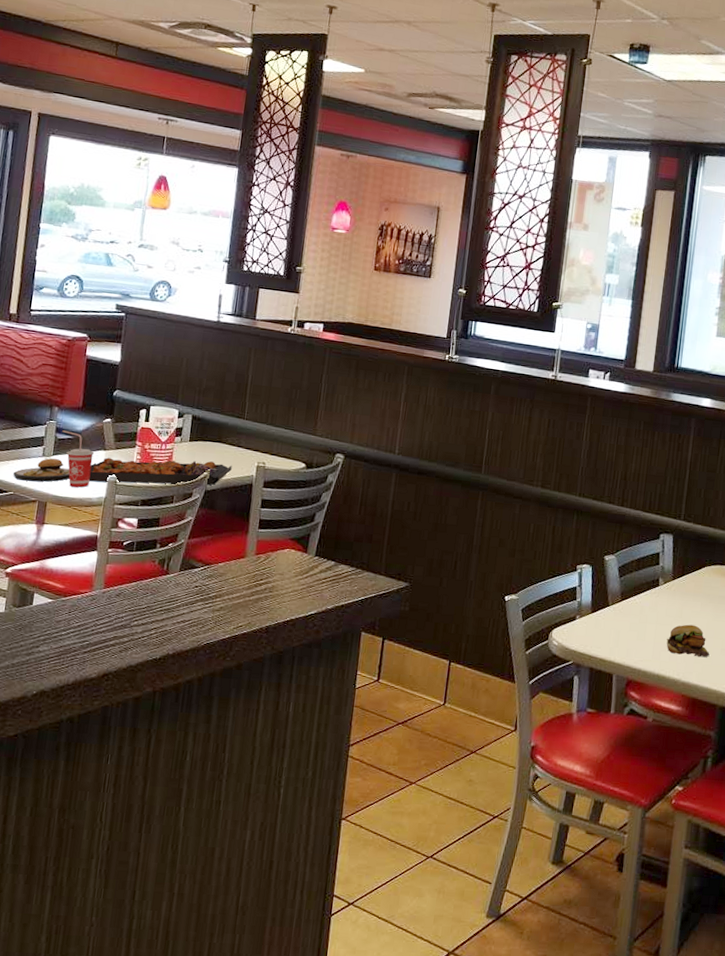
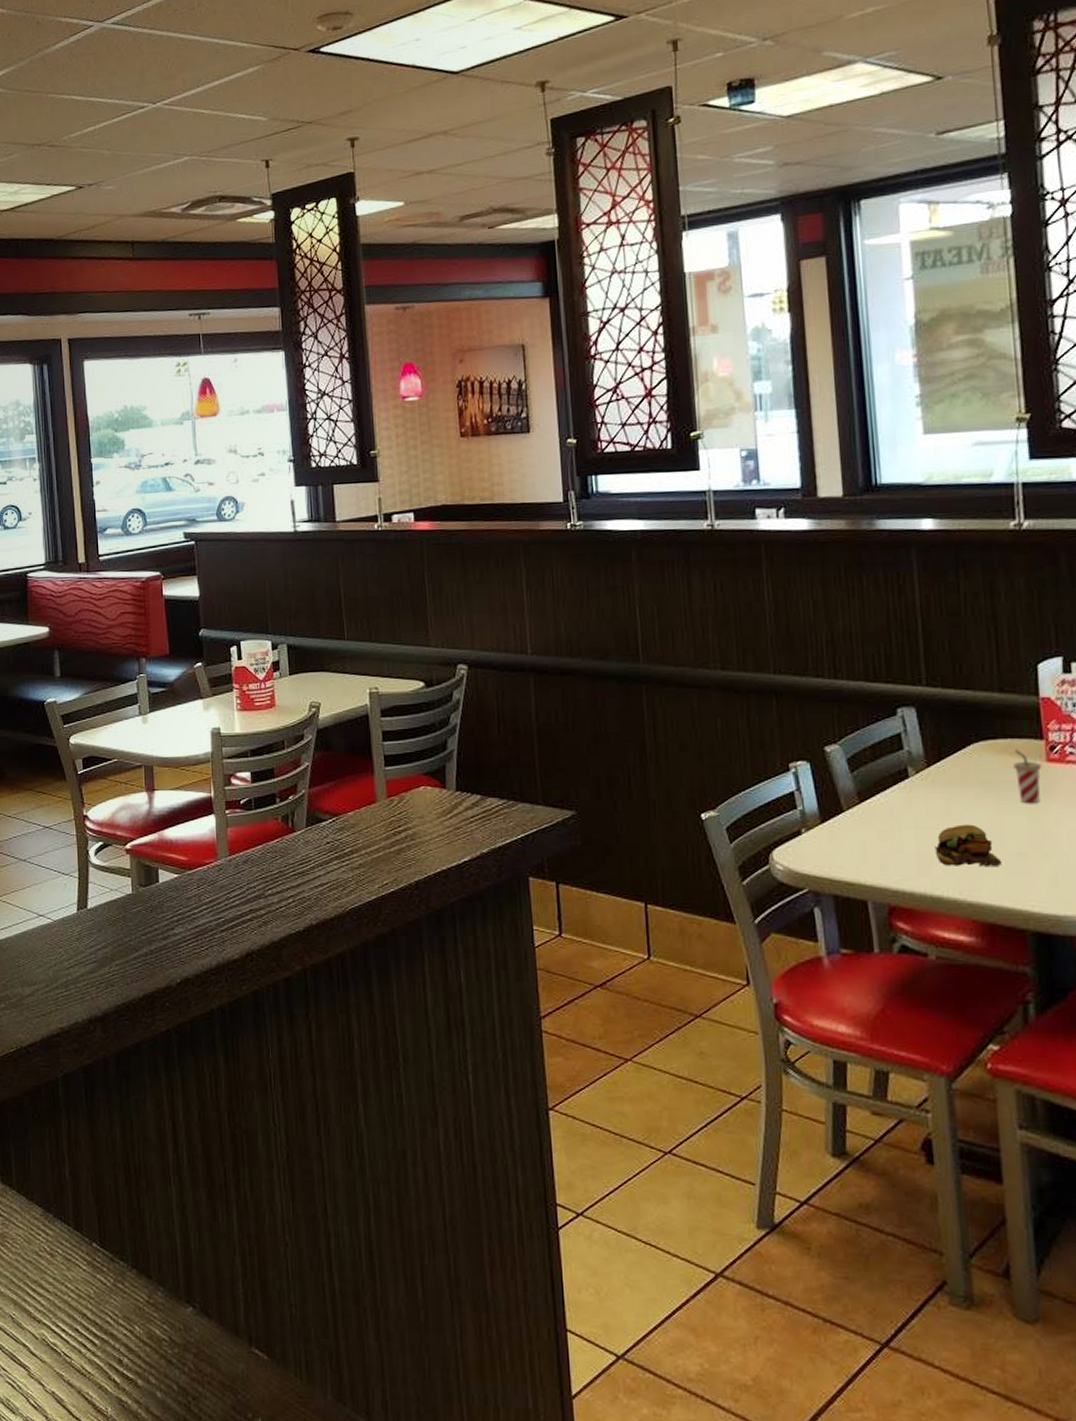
burger: present [13,449,71,482] -> none [114,706,172,745]
beverage cup: present [62,430,94,488] -> none [154,683,192,745]
food tray: present [88,457,232,485] -> none [190,695,342,736]

